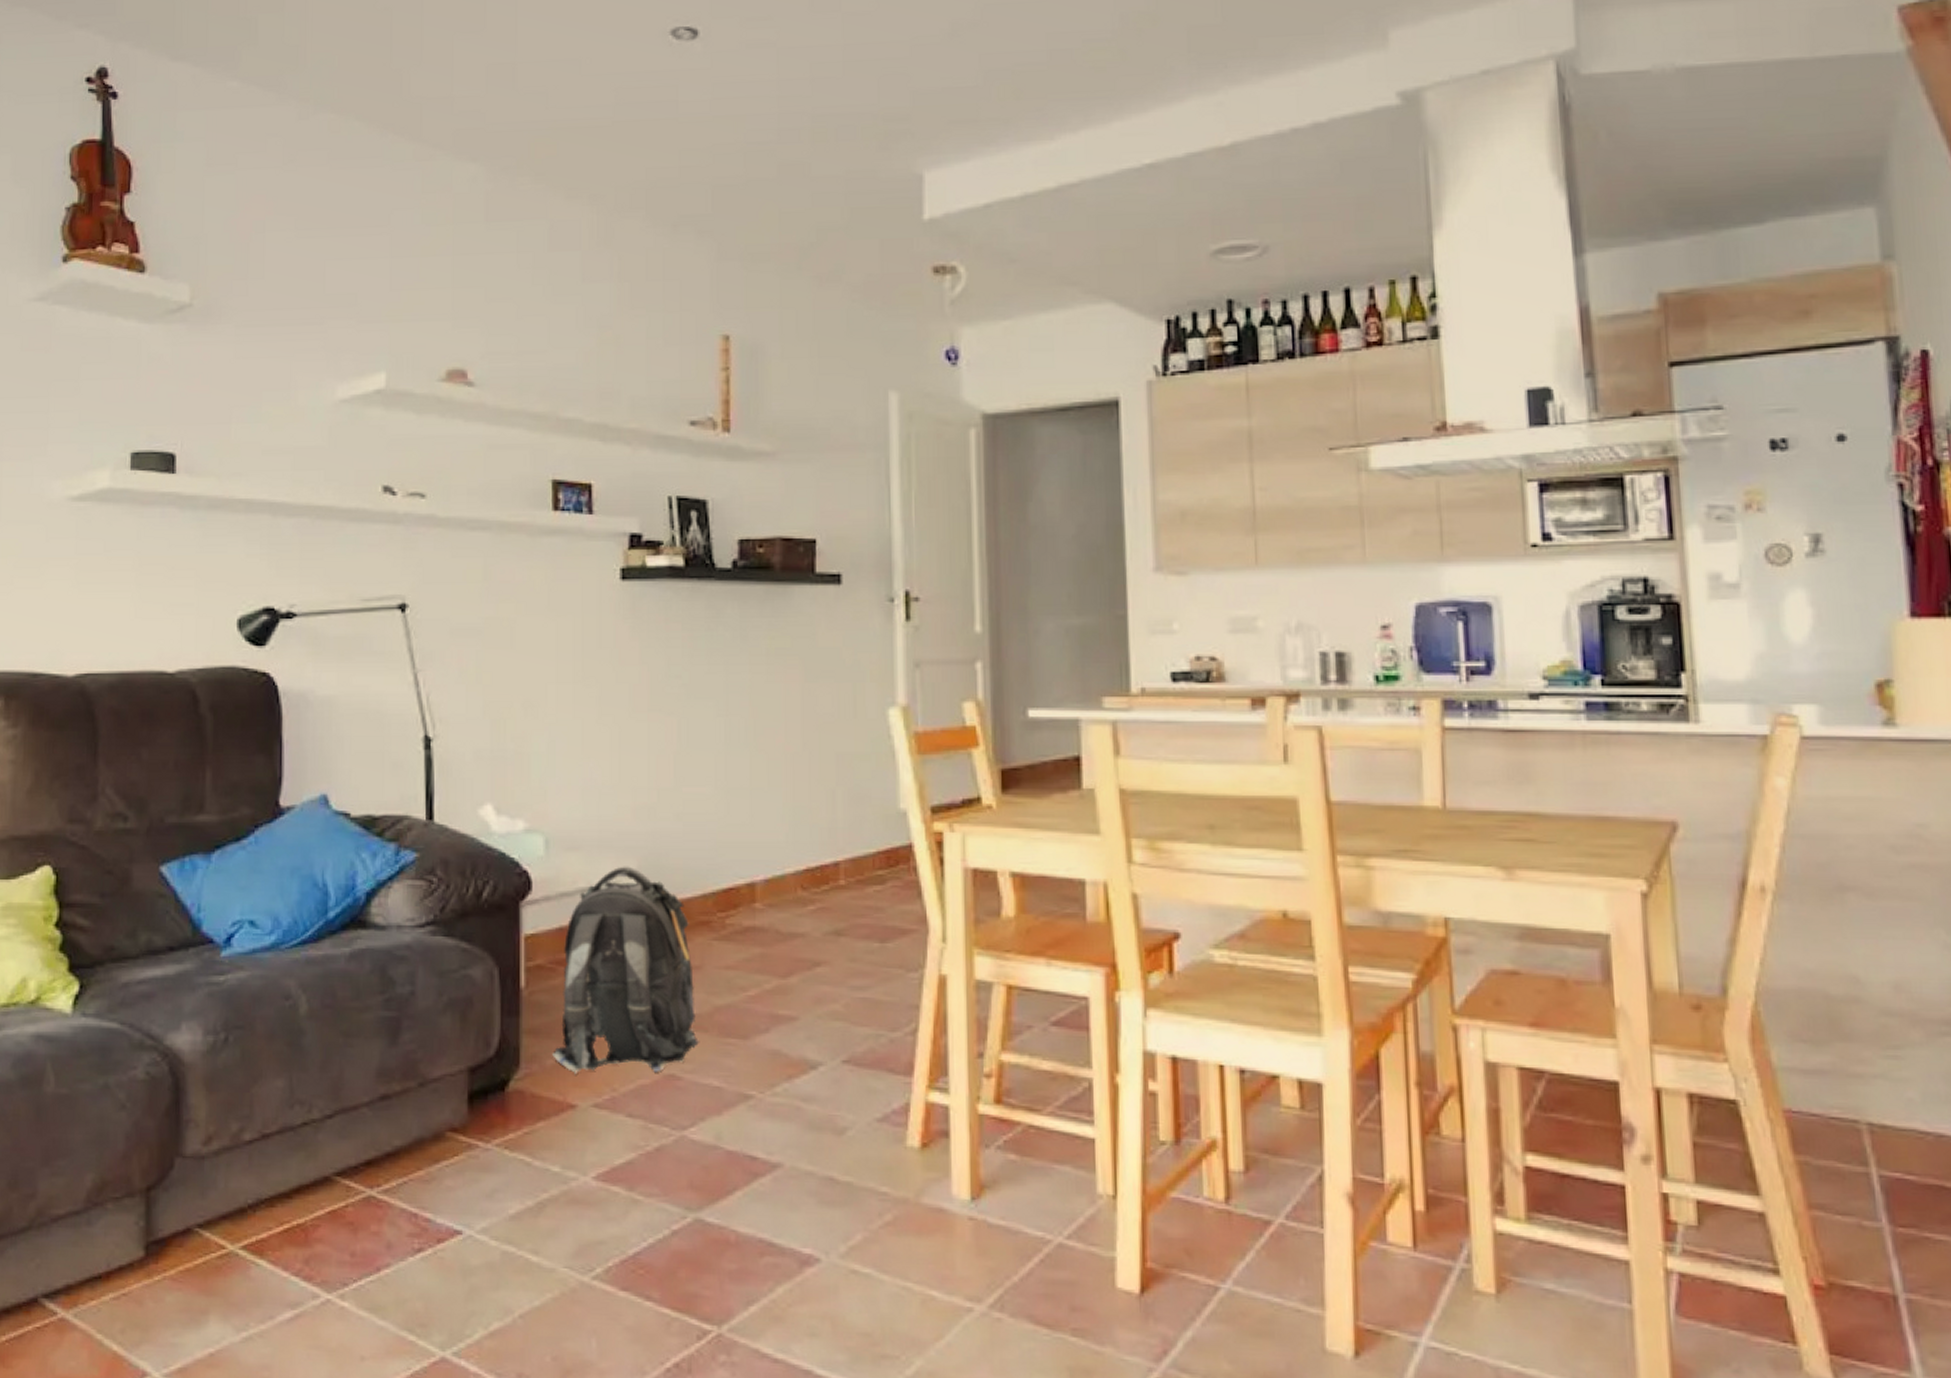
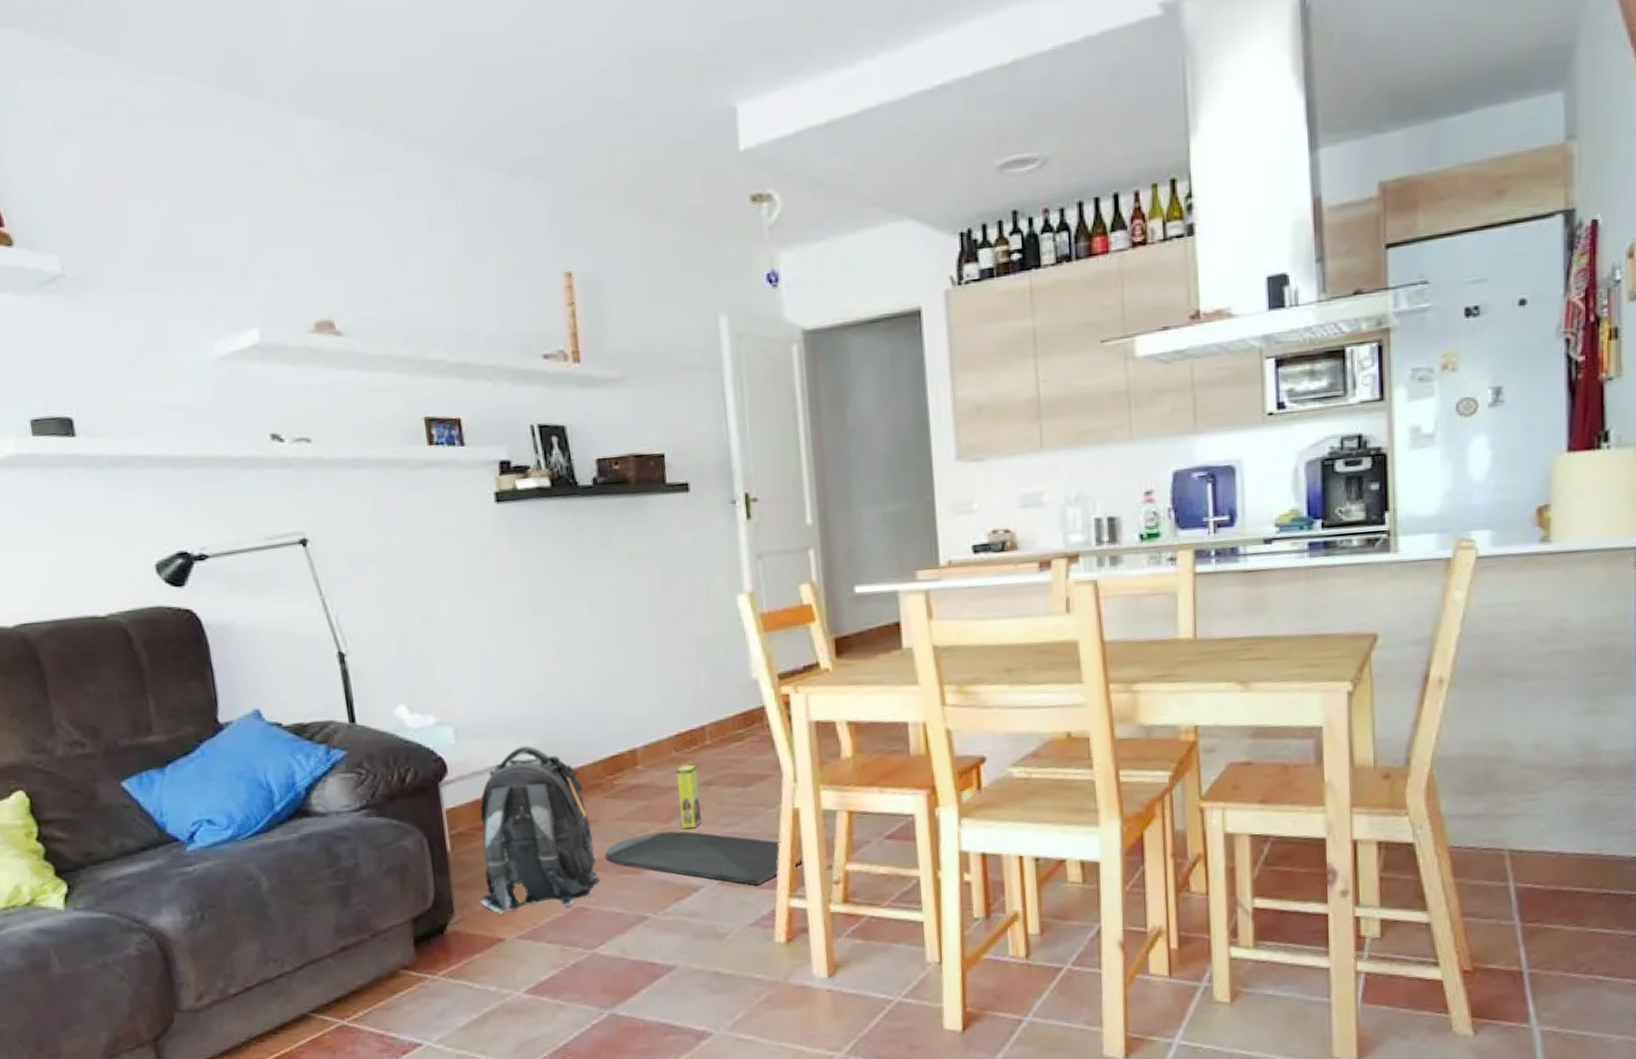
door mat: none [707,988,949,1069] -> present [605,831,804,886]
box: none [800,907,826,989] -> present [676,764,701,829]

